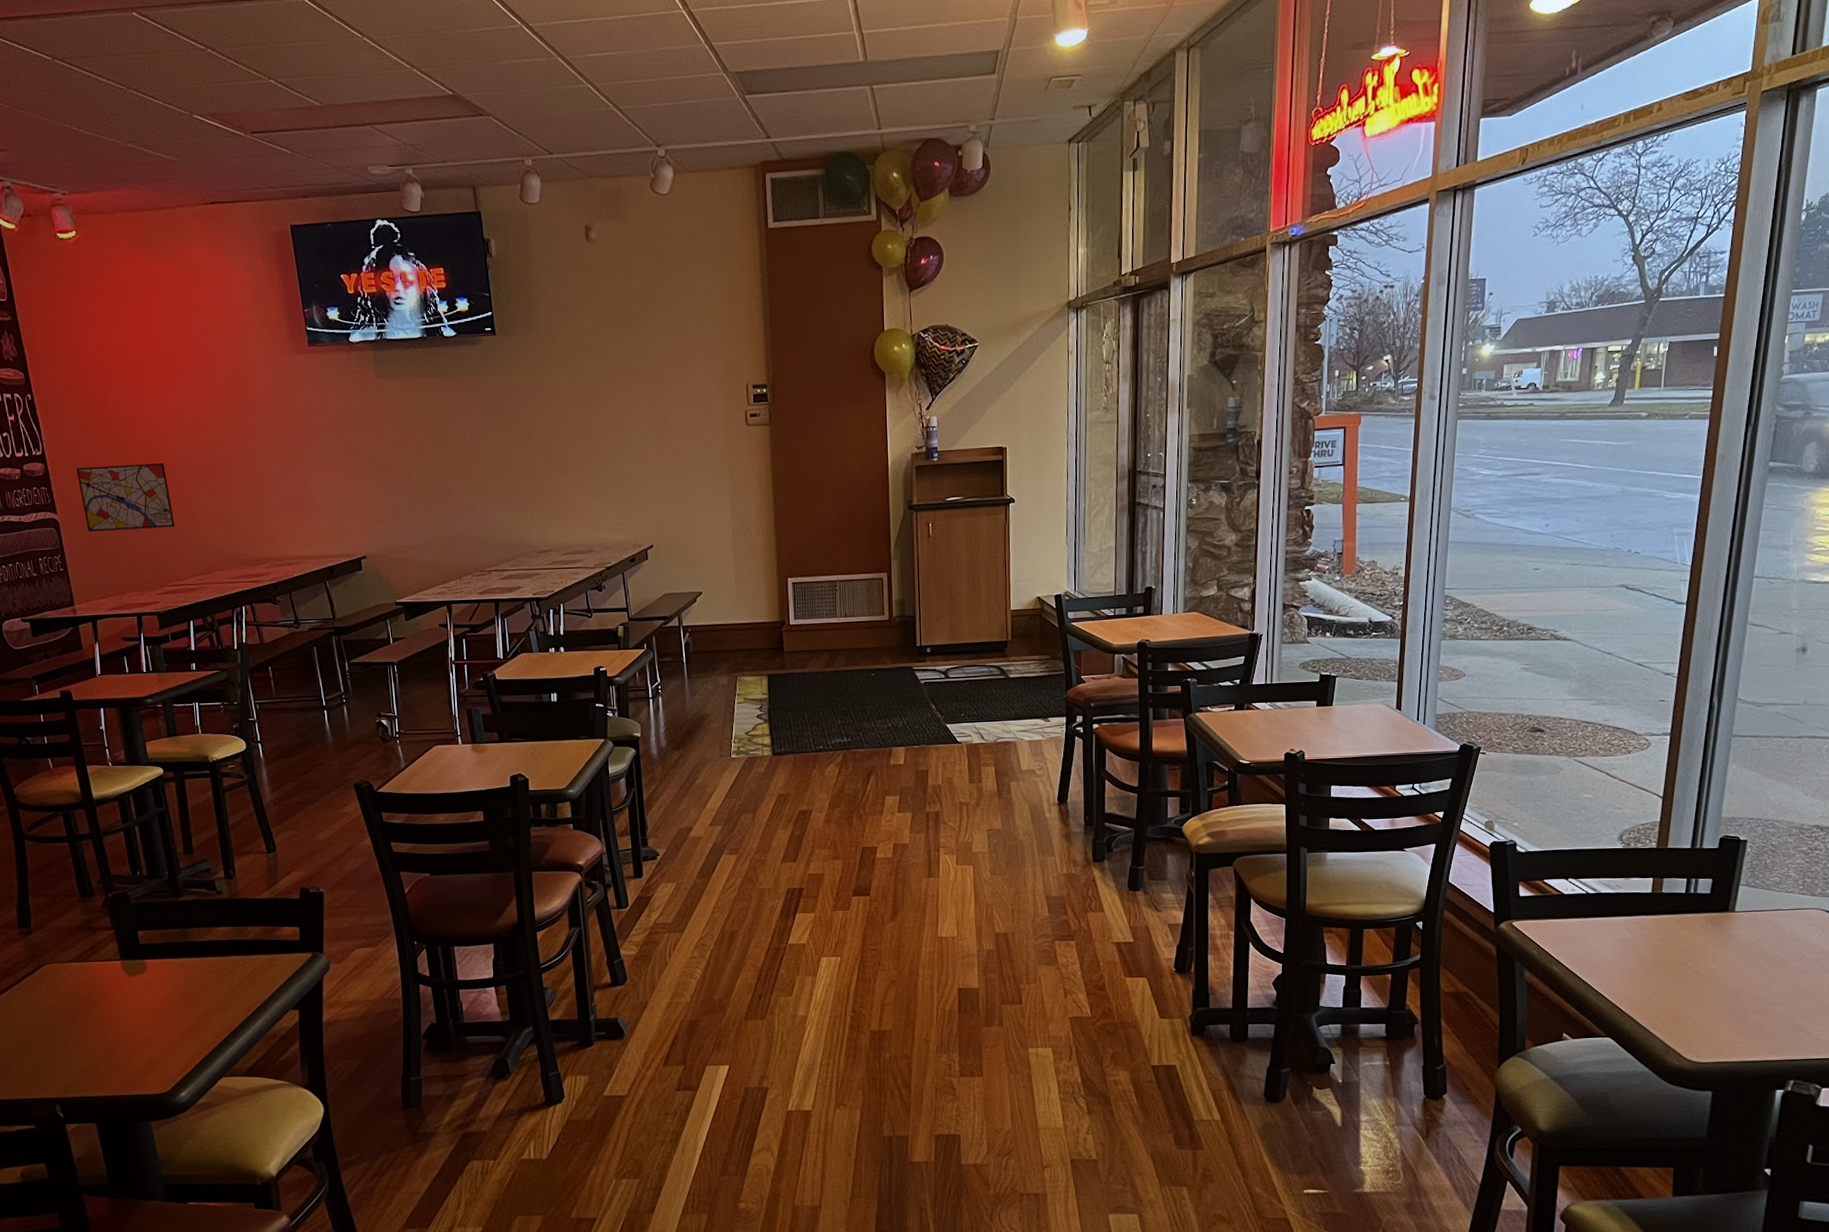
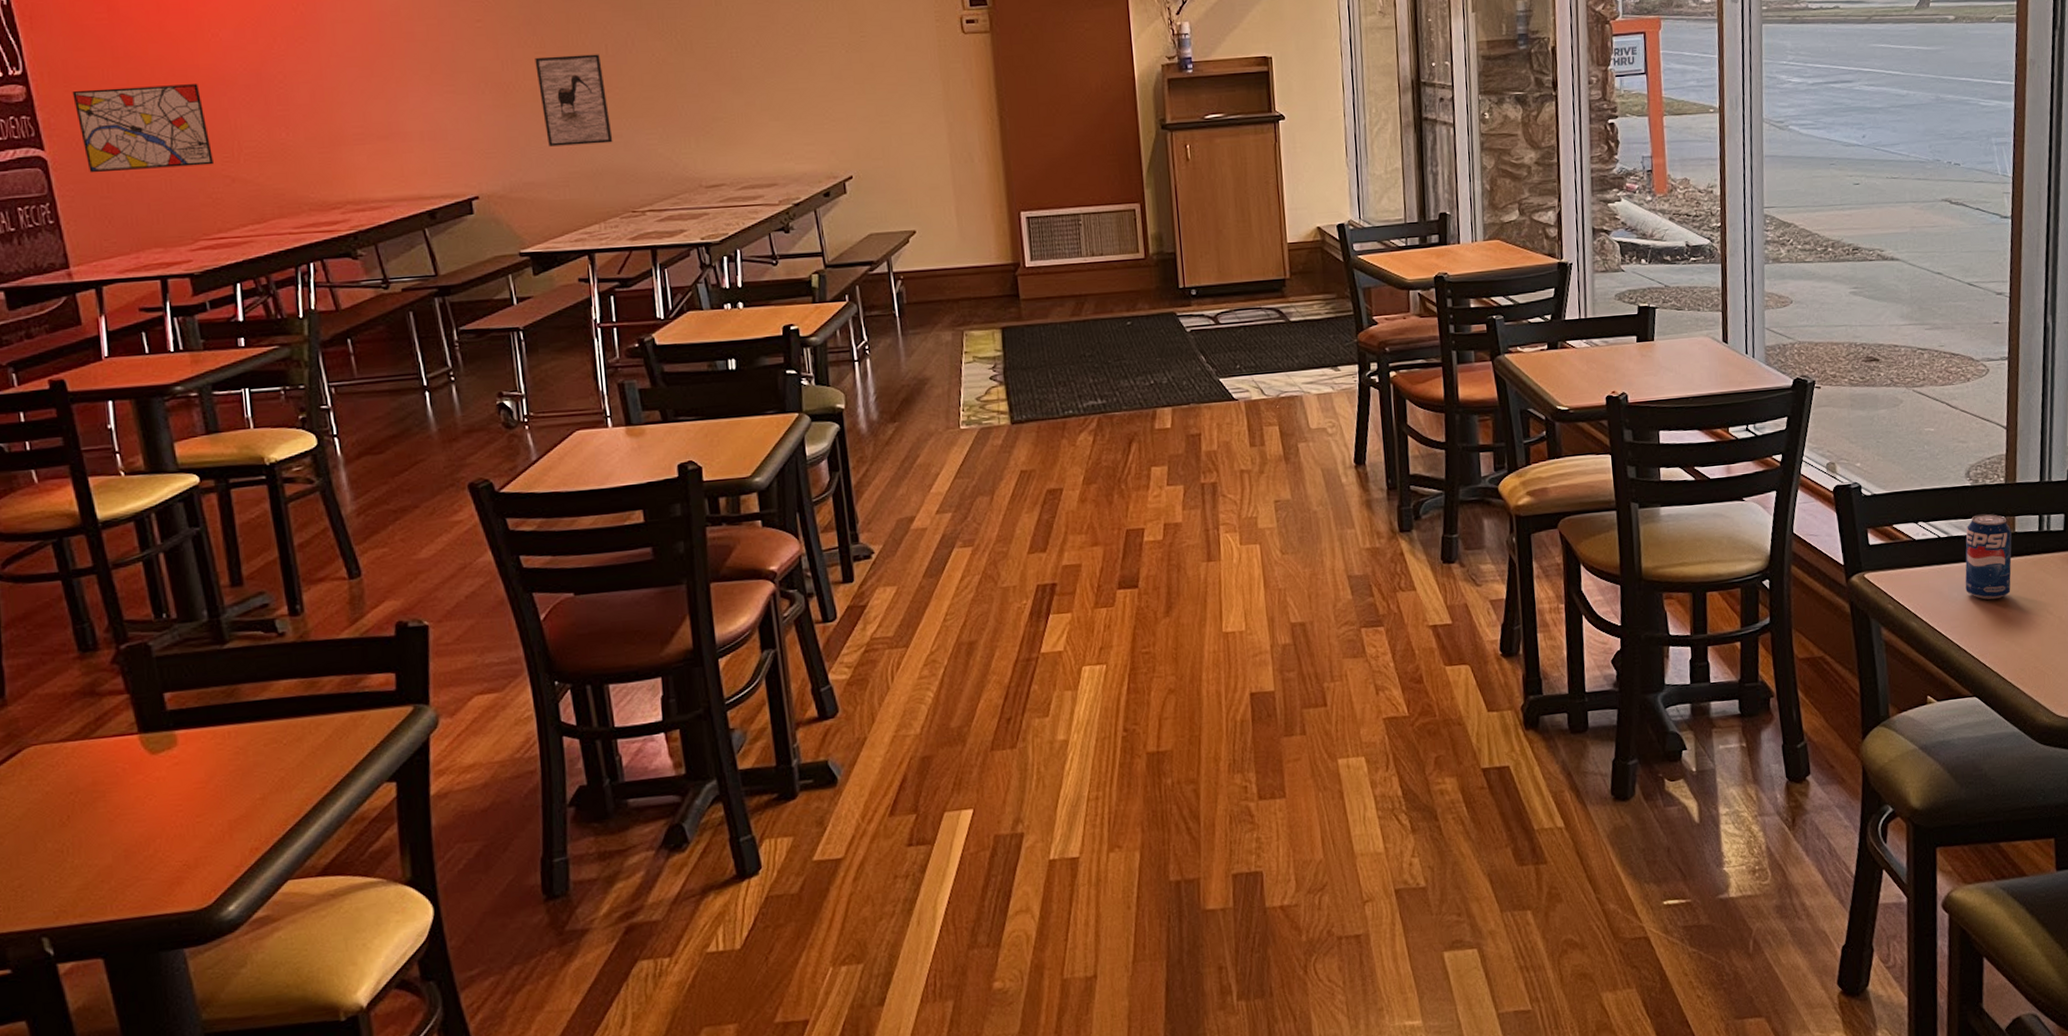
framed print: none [410,441,468,517] -> present [535,54,613,147]
beverage can: none [1609,874,1658,952] -> present [1965,514,2012,600]

